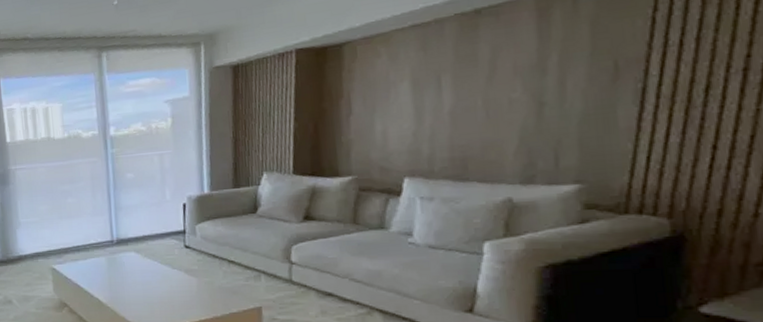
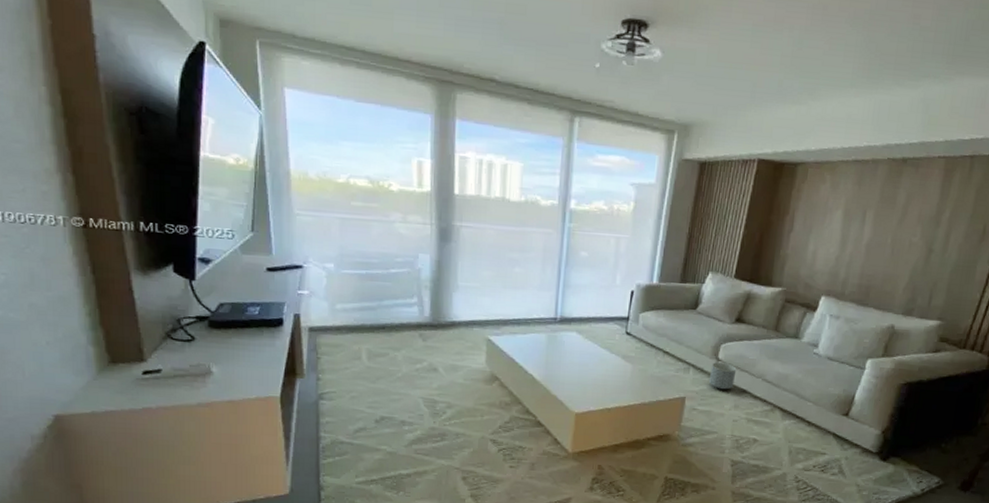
planter: none [284,265,316,295] -> present [708,362,737,390]

